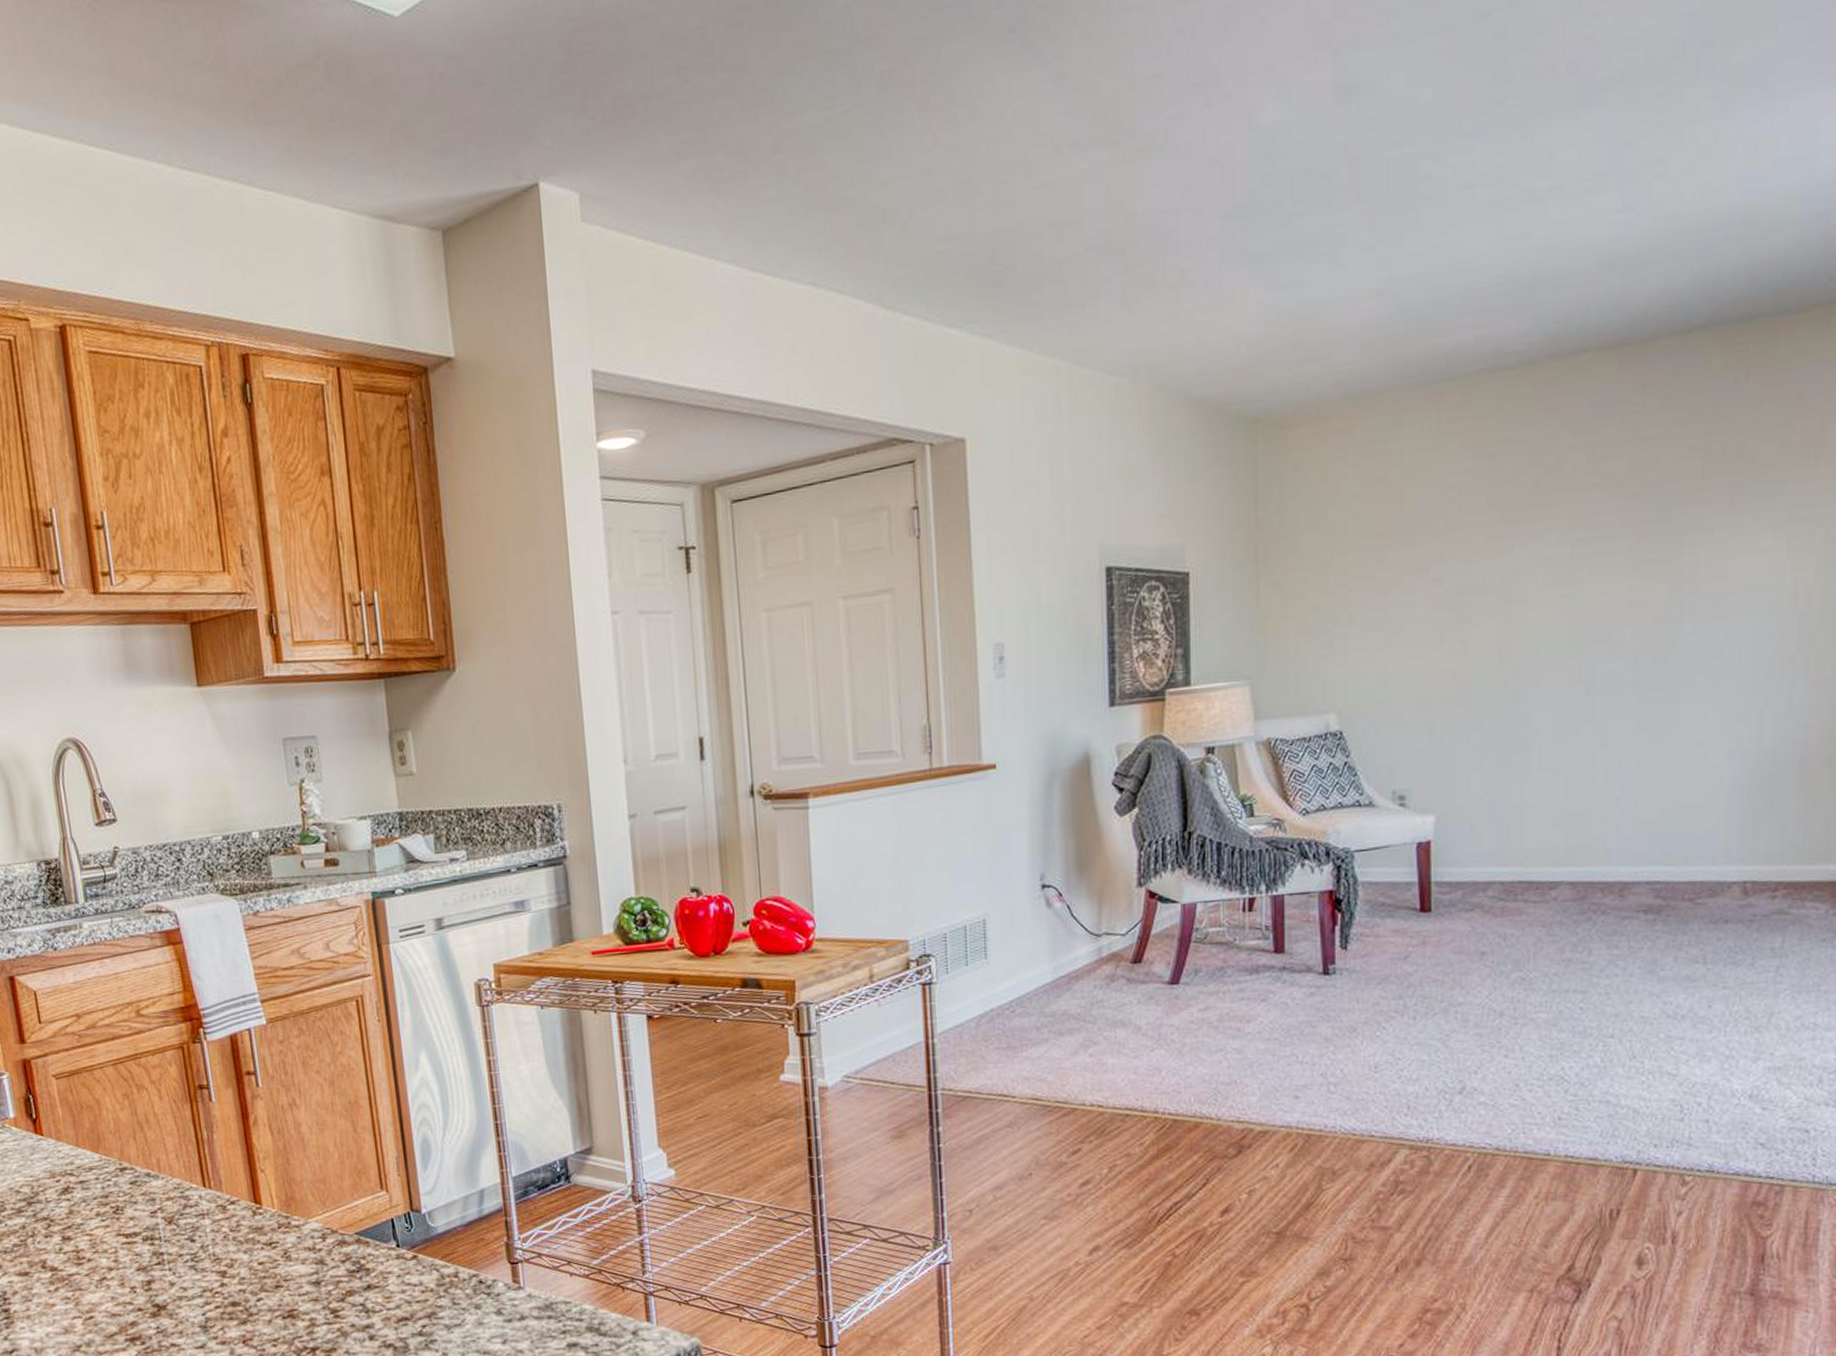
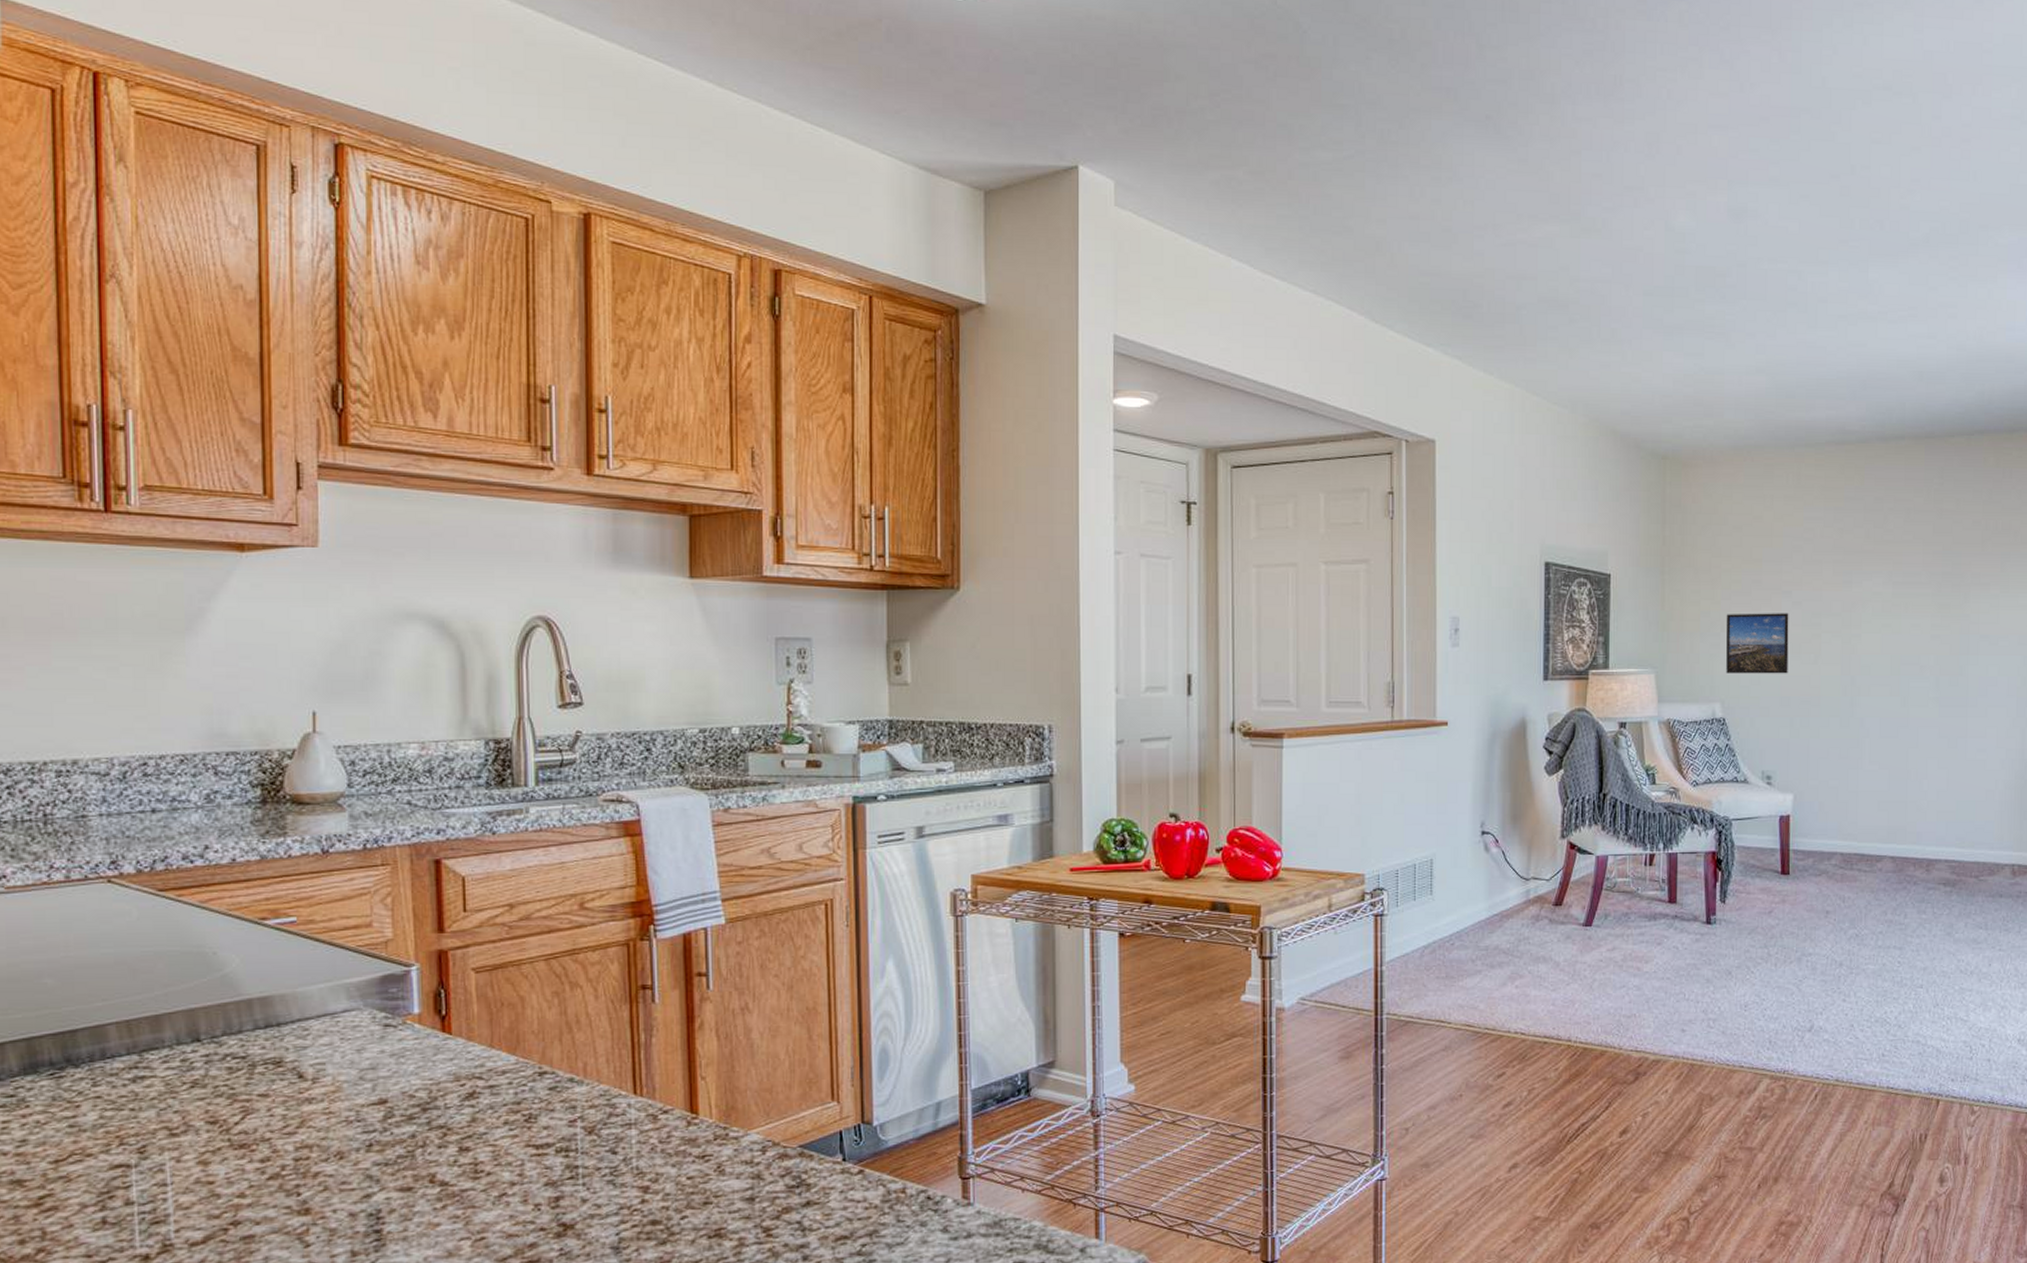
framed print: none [1341,595,1427,677] -> present [1726,613,1789,674]

